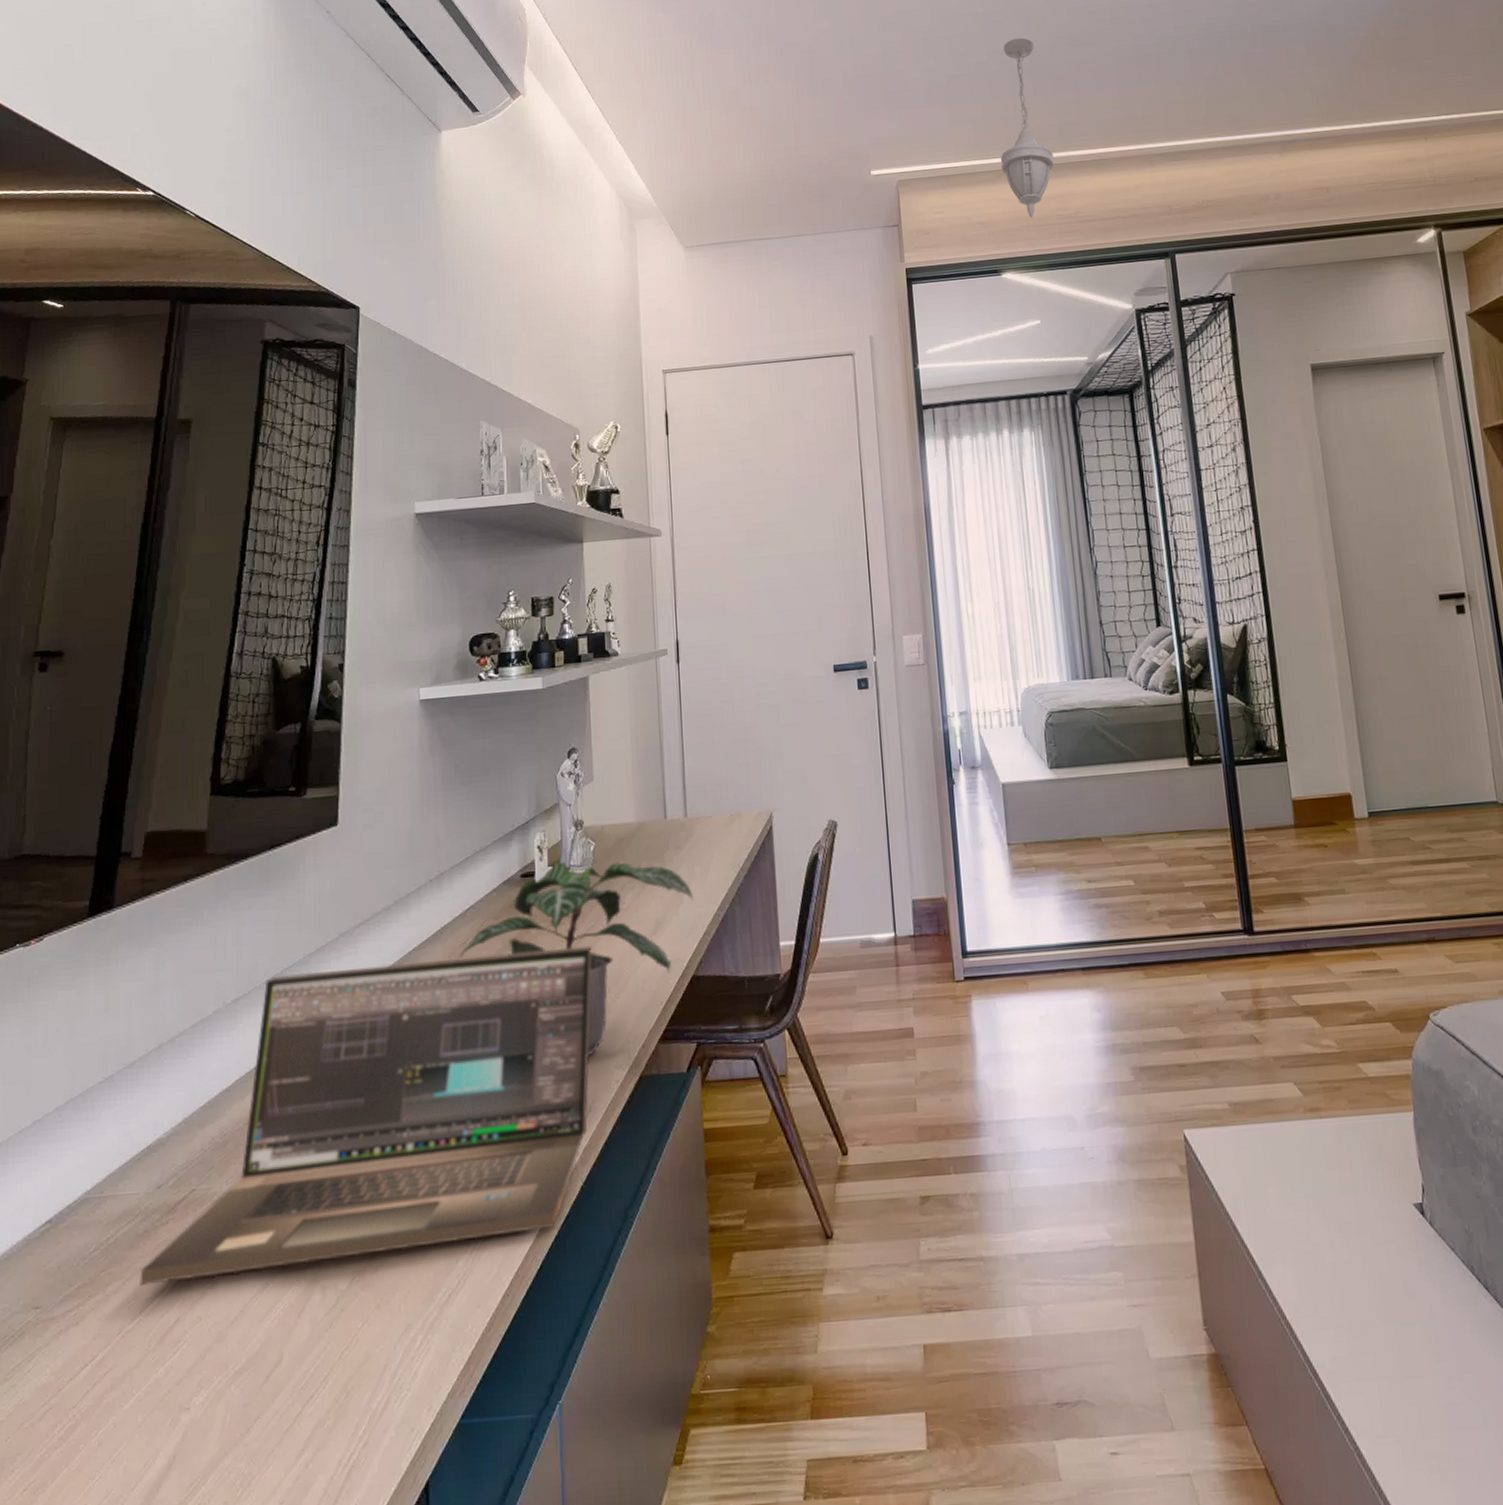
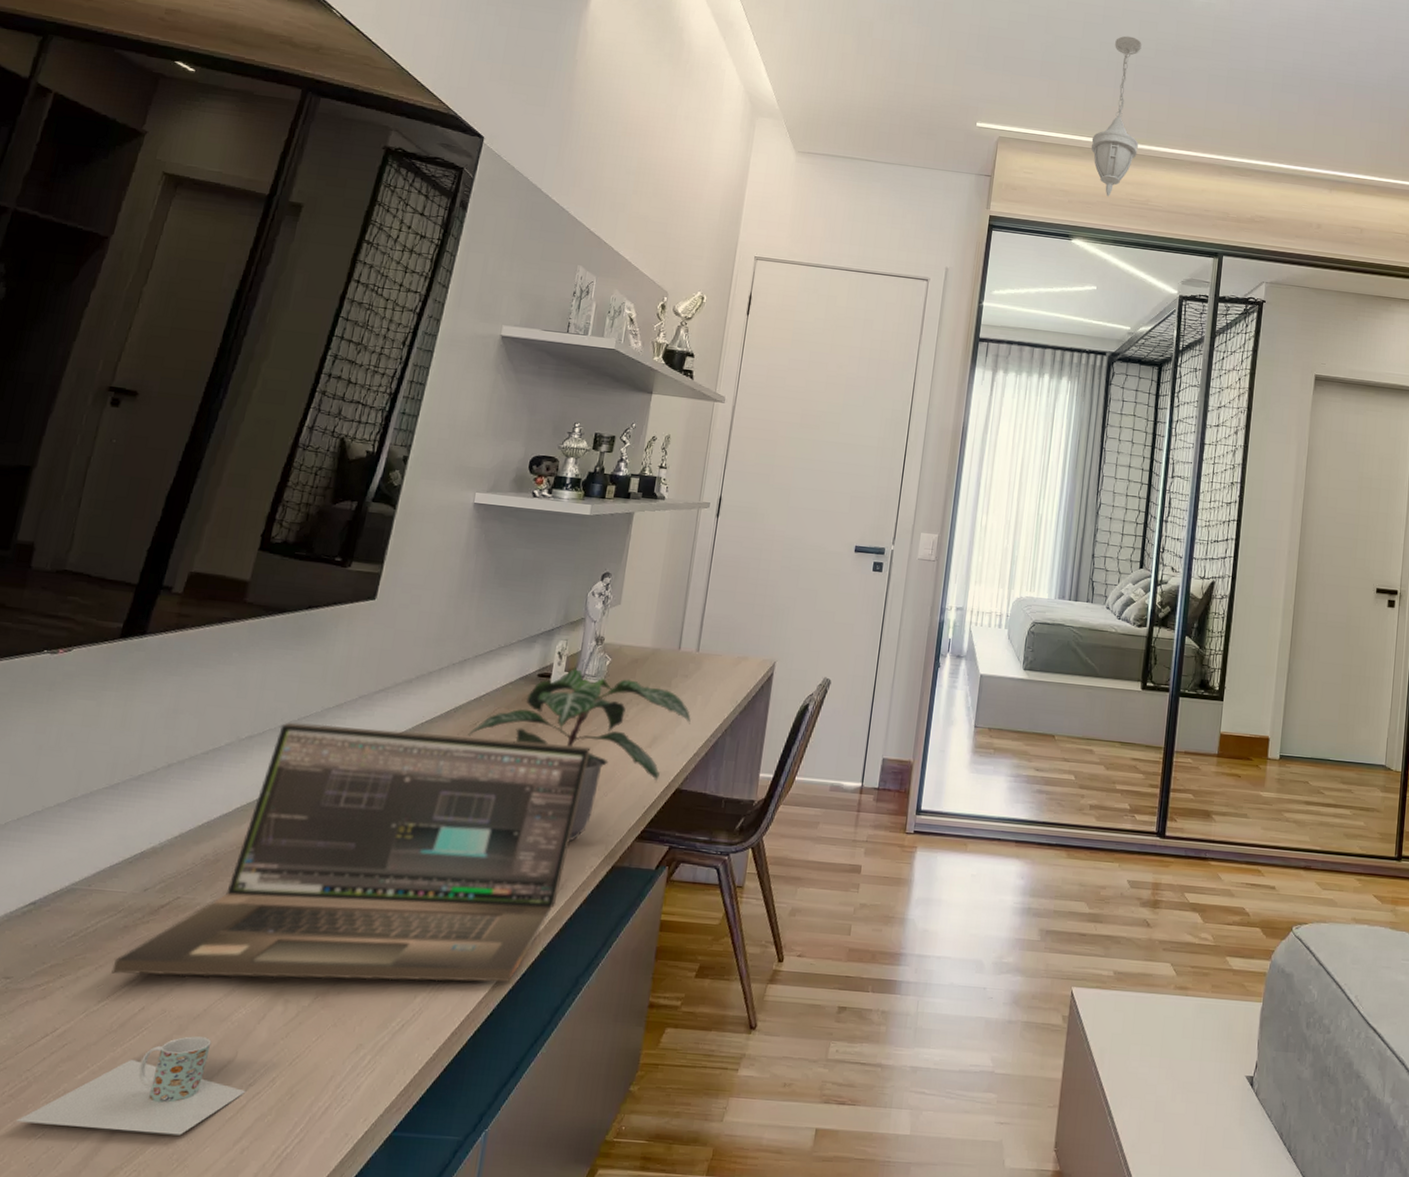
mug: none [71,1342,299,1467] -> present [16,1036,246,1135]

